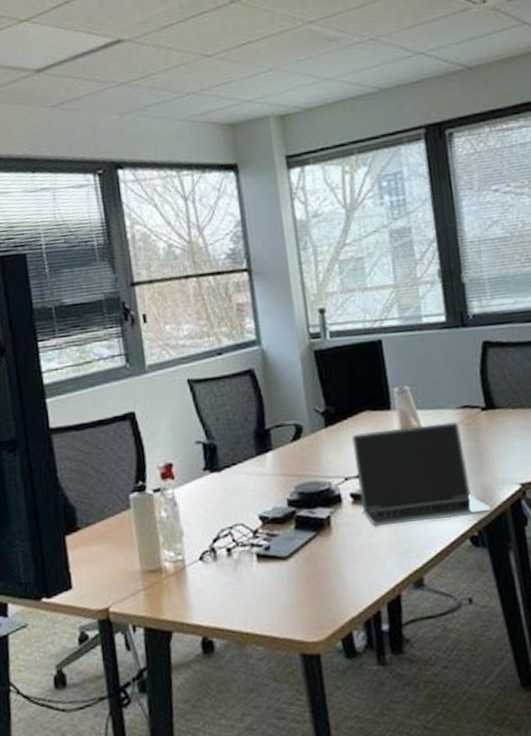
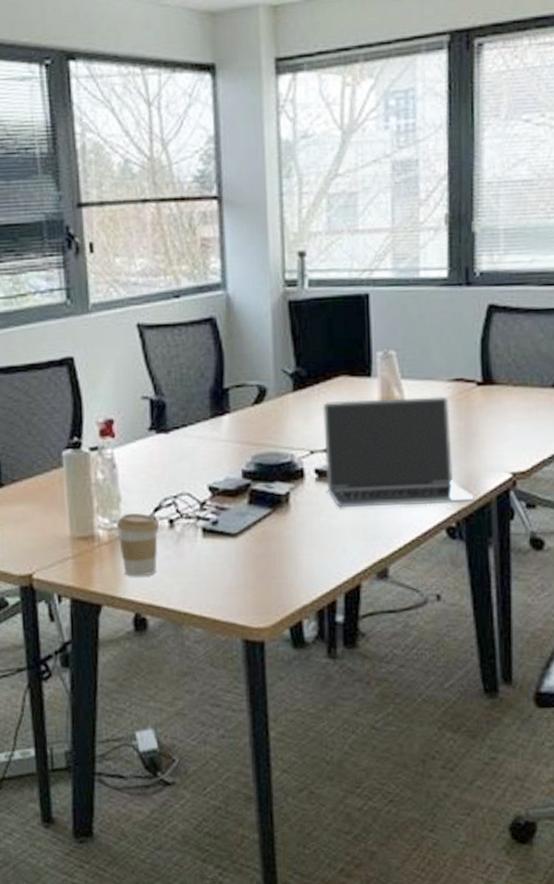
coffee cup: none [181,545,219,603] -> present [117,513,159,577]

